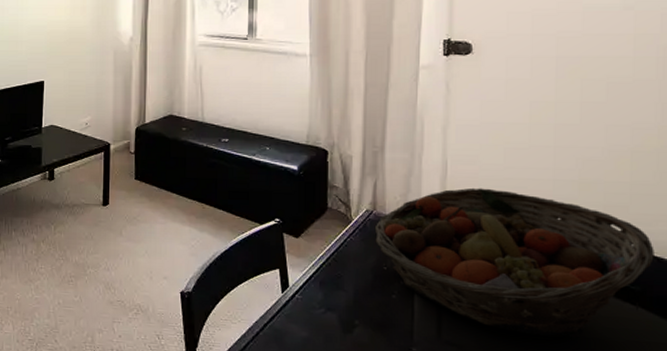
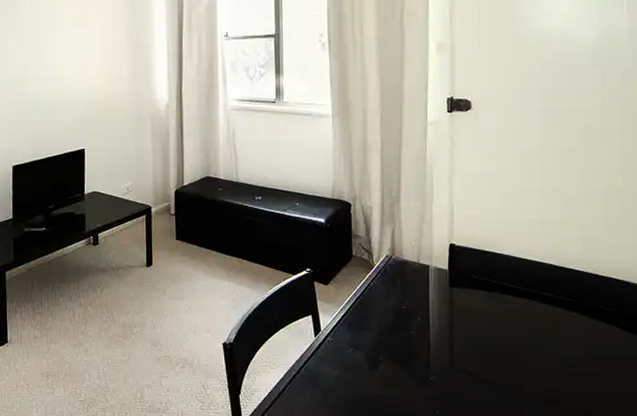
fruit basket: present [374,187,654,338] -> none [393,230,623,357]

